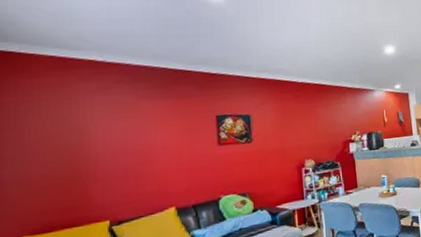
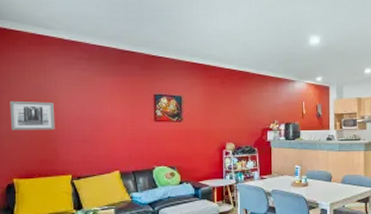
wall art: none [17,136,85,175] -> present [10,100,55,130]

